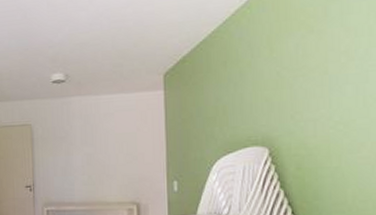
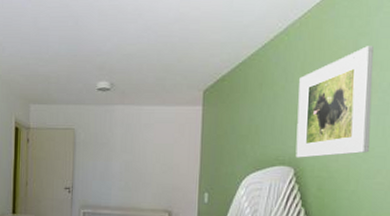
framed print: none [266,11,350,137] -> present [295,46,373,158]

